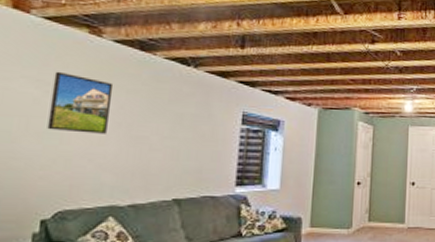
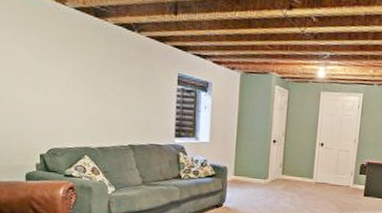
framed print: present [47,71,114,134] -> none [35,35,78,89]

